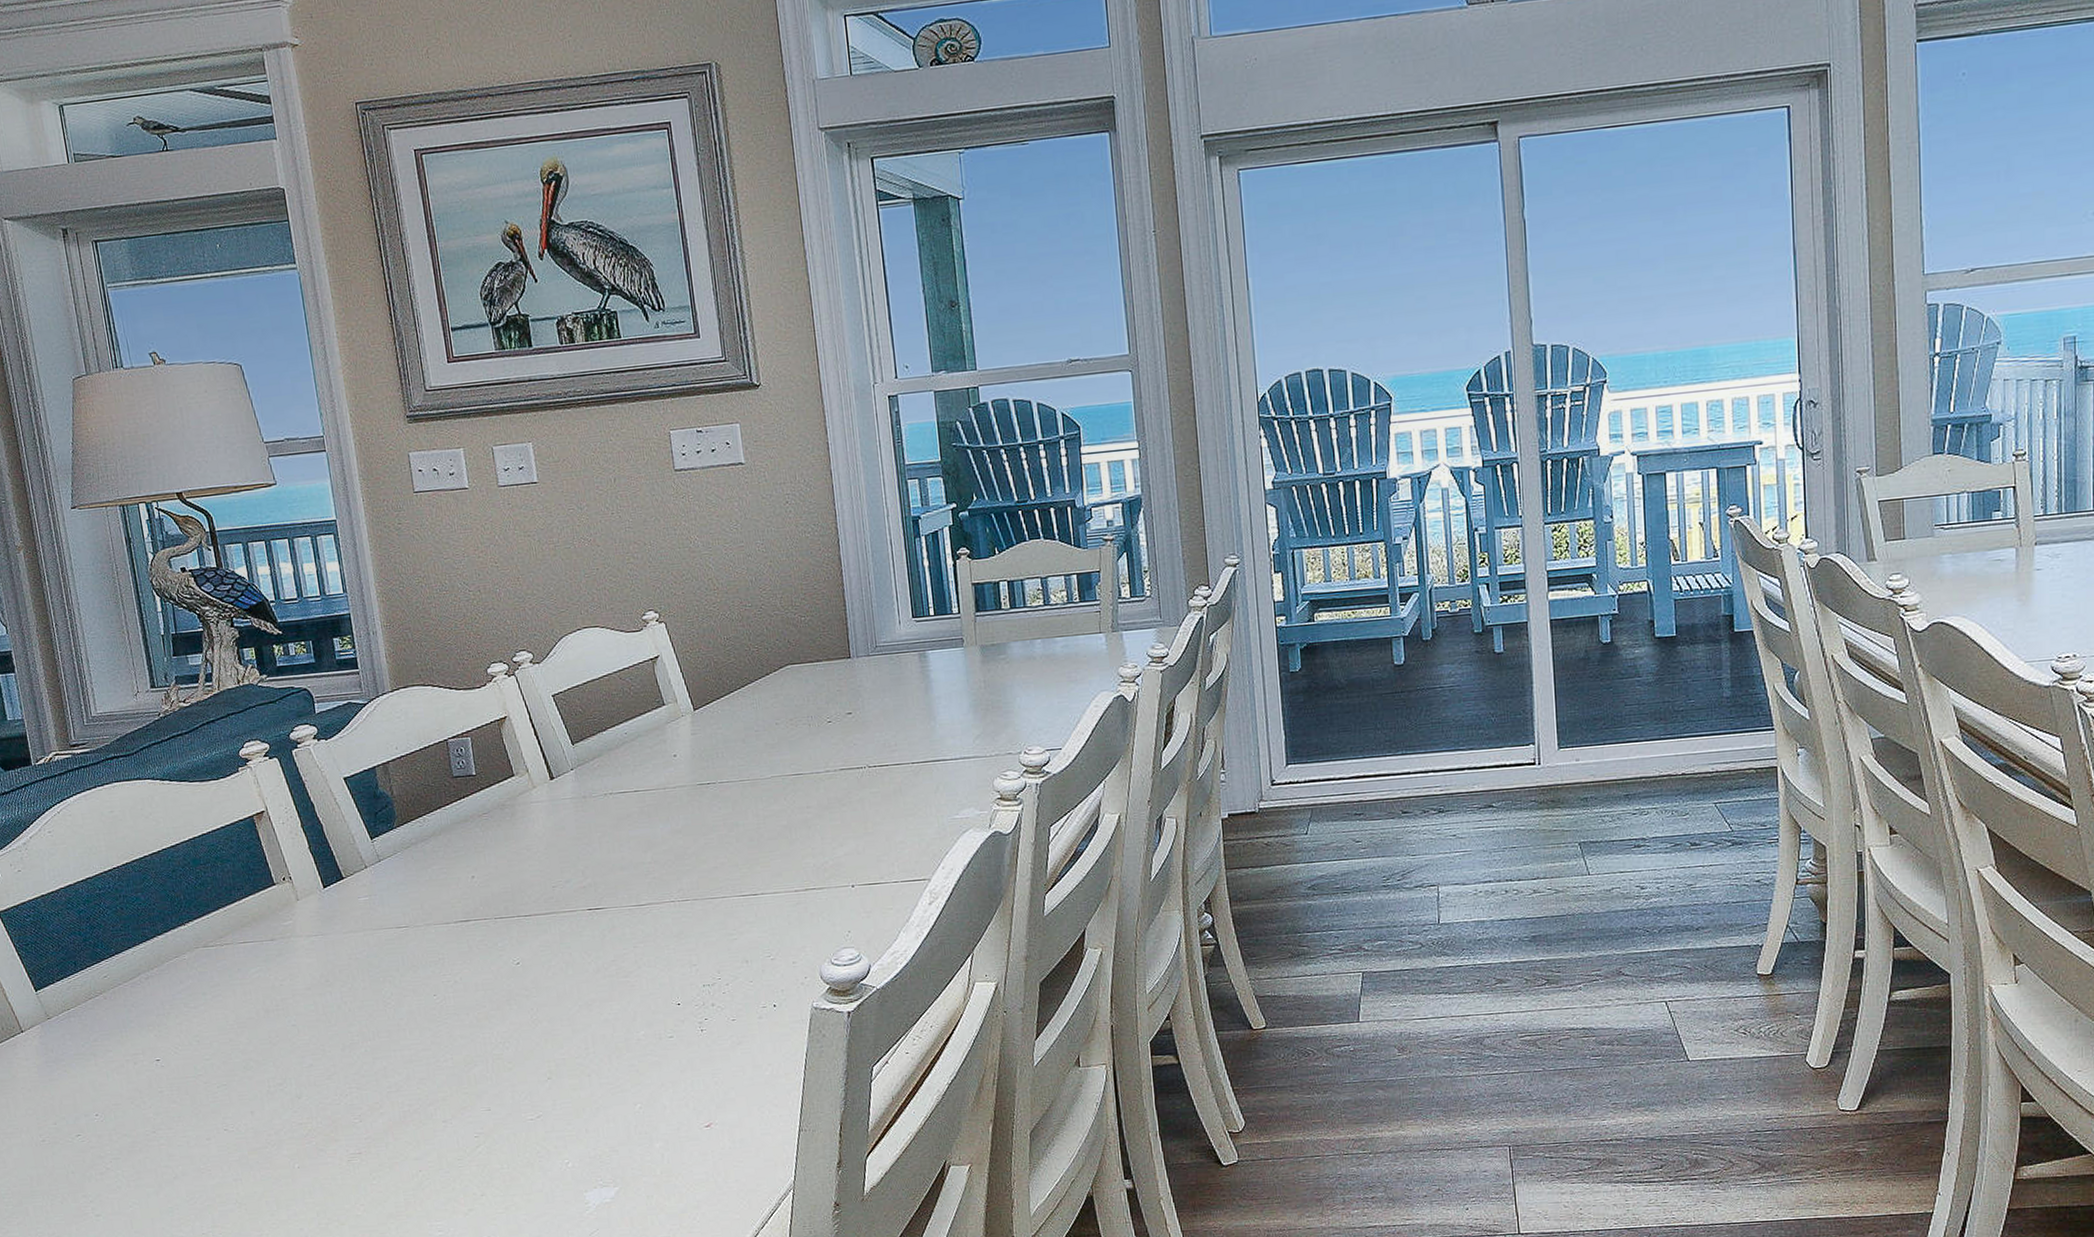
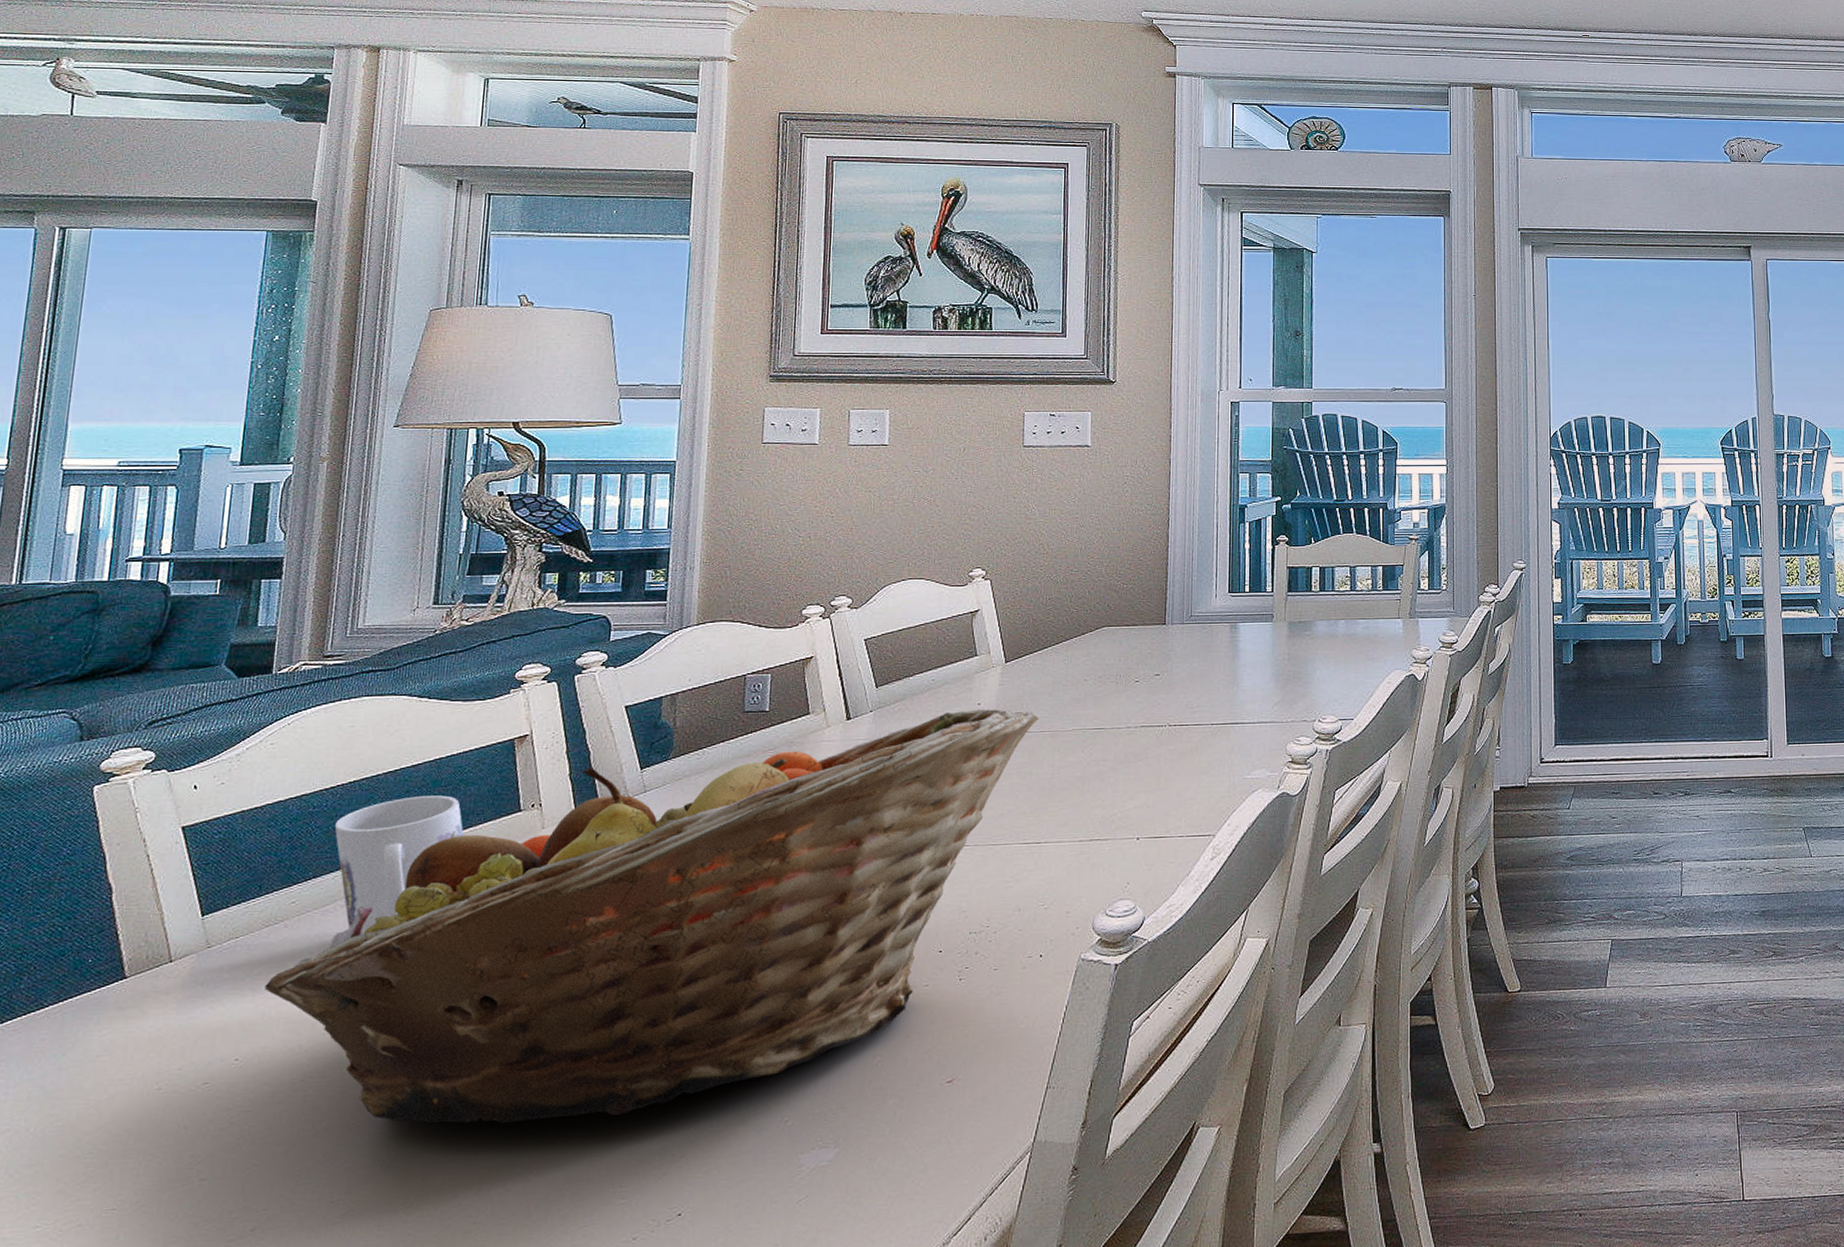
fruit basket: none [102,759,736,1168] -> present [265,709,1039,1124]
mug: none [120,873,230,1004] -> present [334,795,463,935]

